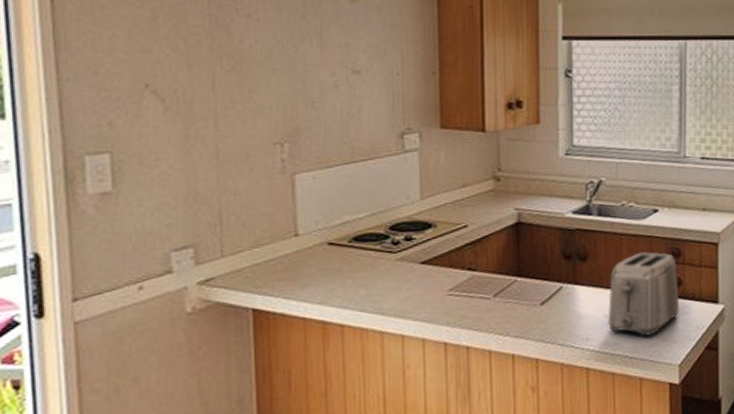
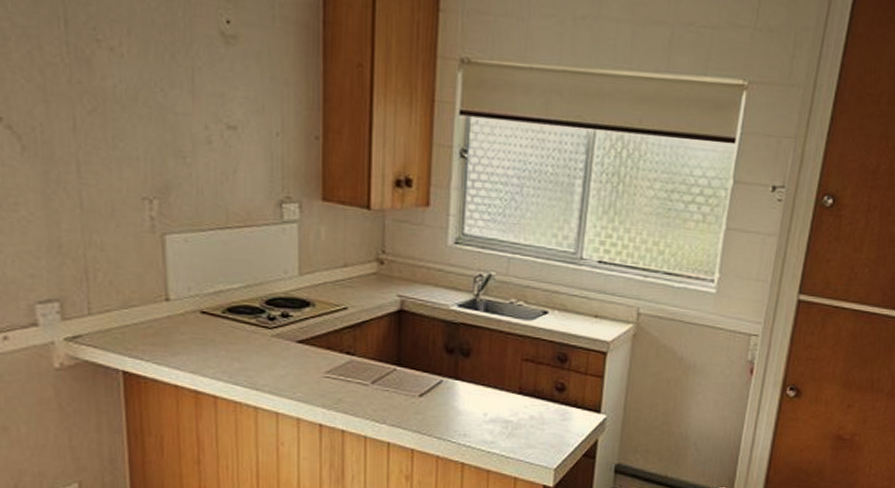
toaster: present [608,252,679,336] -> none [487,354,562,437]

